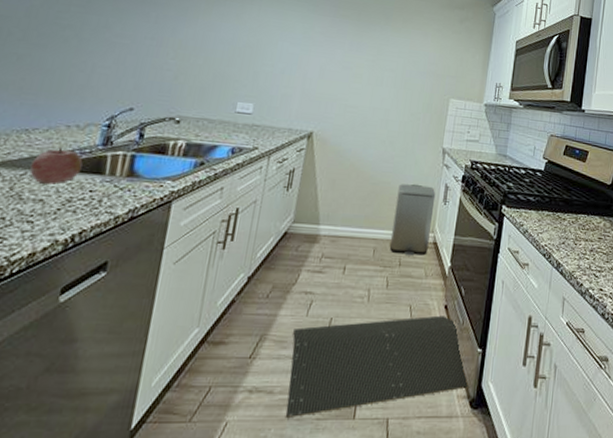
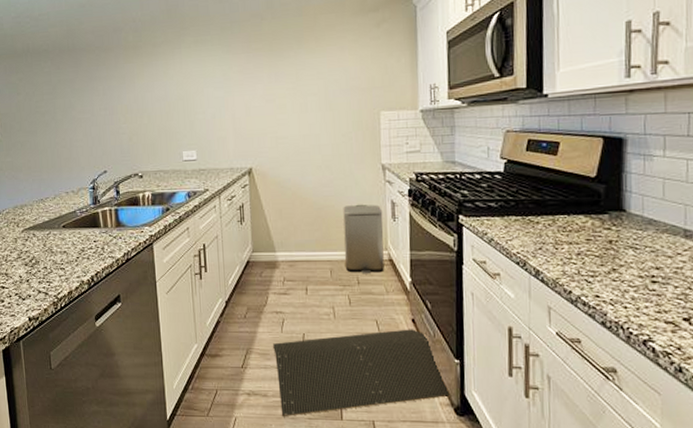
fruit: present [30,146,83,184] -> none [51,209,84,239]

